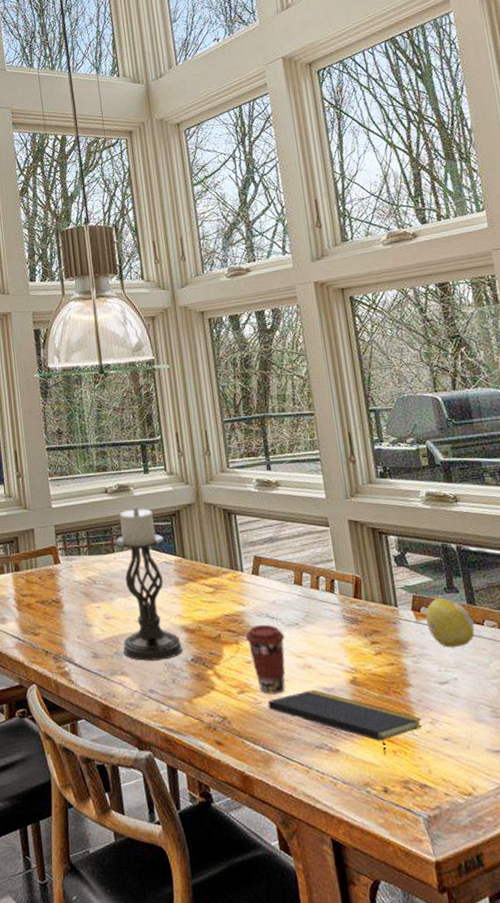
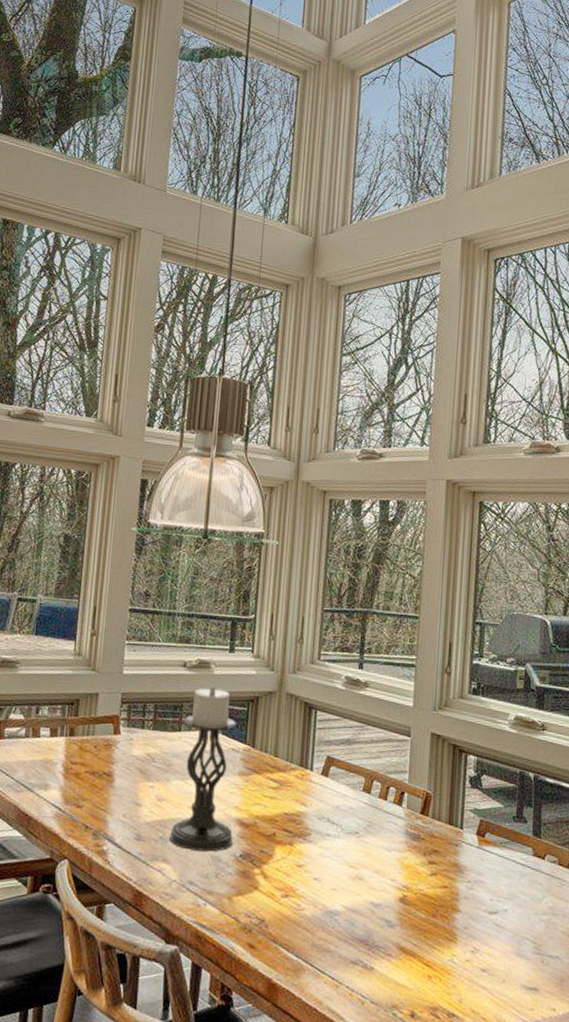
coffee cup: present [245,624,286,695] -> none [301,828,342,903]
notepad: present [267,689,423,754] -> none [310,902,464,978]
fruit: present [425,597,475,648] -> none [488,825,535,879]

